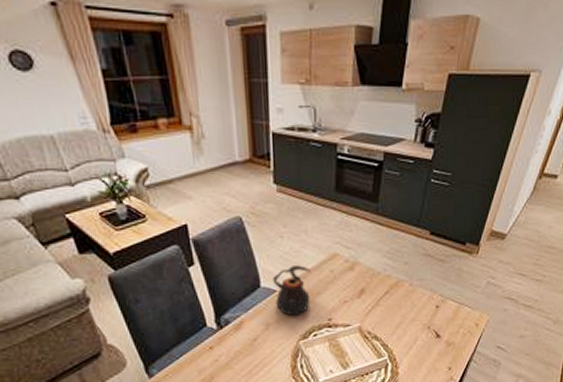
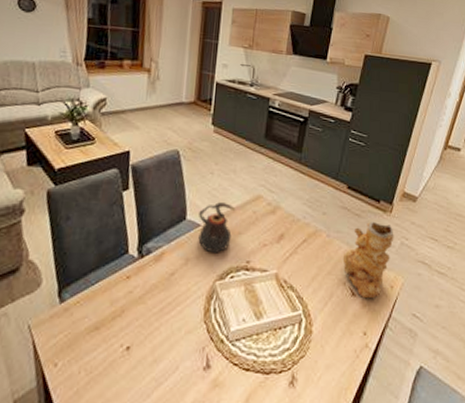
vase: none [426,264,480,339] -> present [342,221,394,299]

